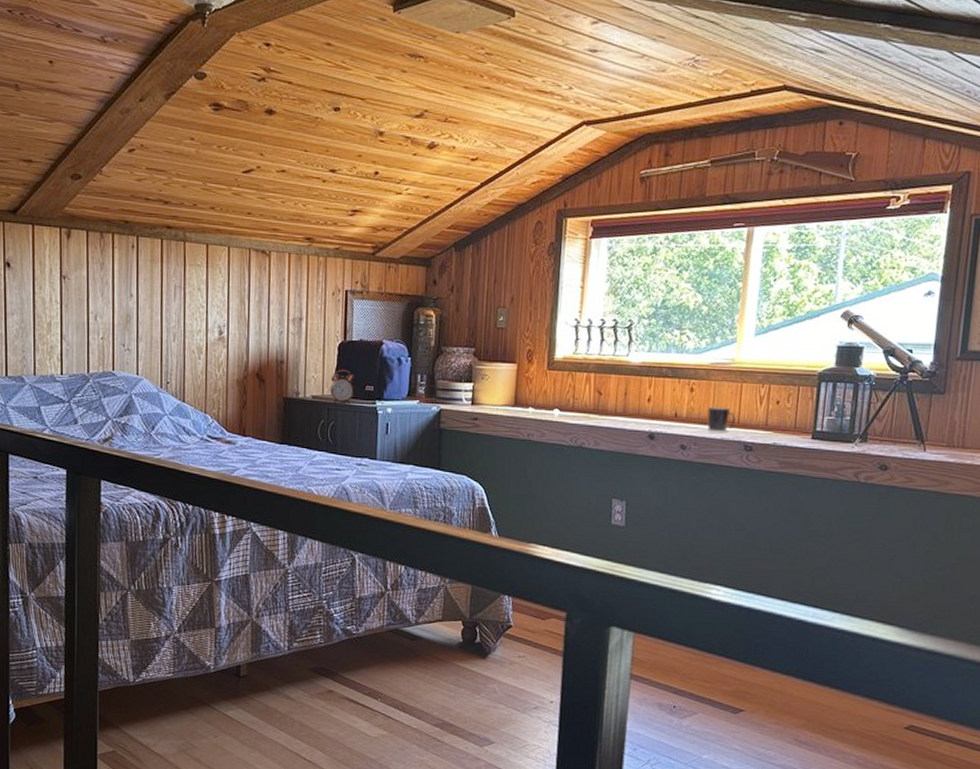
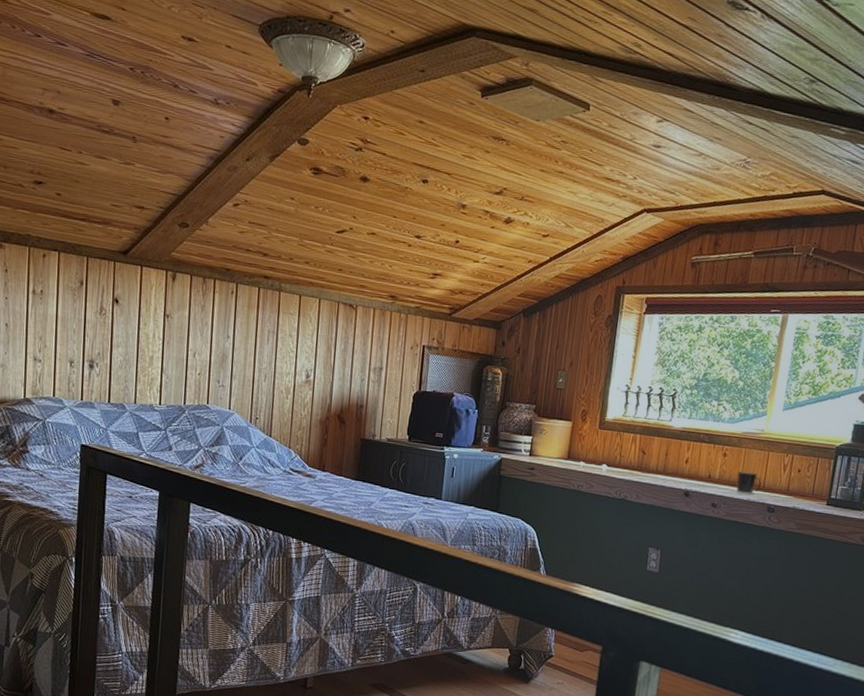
alarm clock: present [330,369,356,404] -> none [403,416,427,448]

